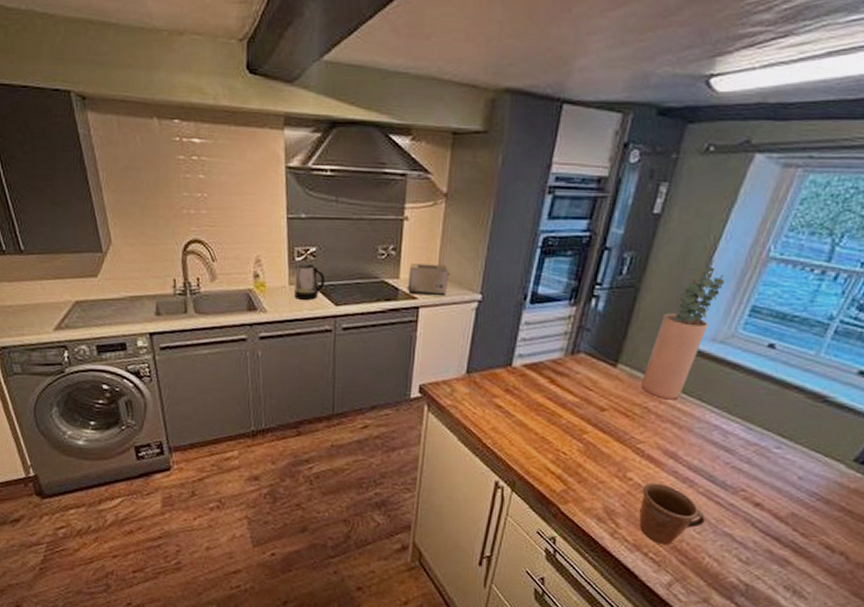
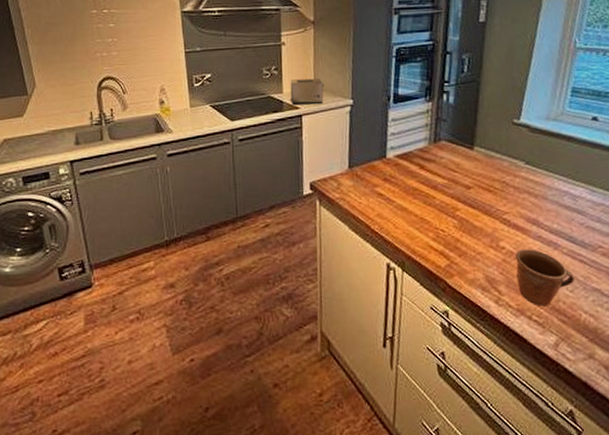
kettle: present [293,263,326,300] -> none [192,88,221,119]
vase: present [641,259,724,400] -> none [496,53,546,173]

